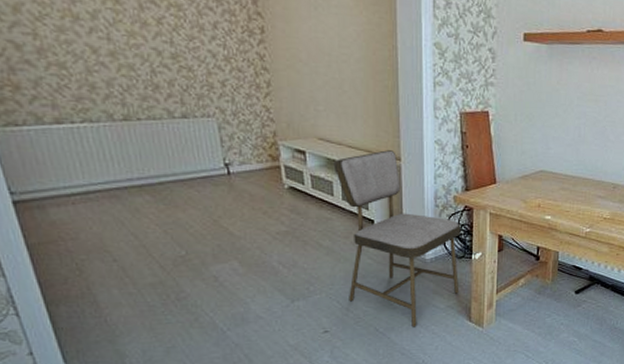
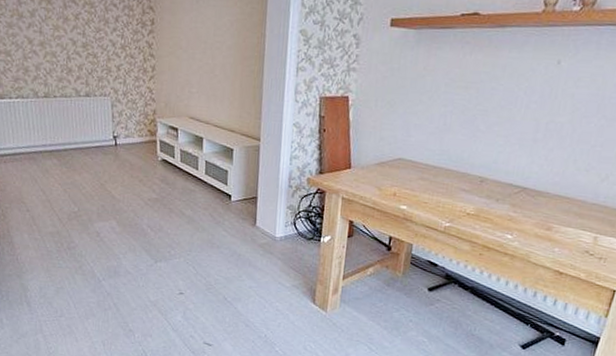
dining chair: present [333,150,461,327] -> none [200,130,312,302]

